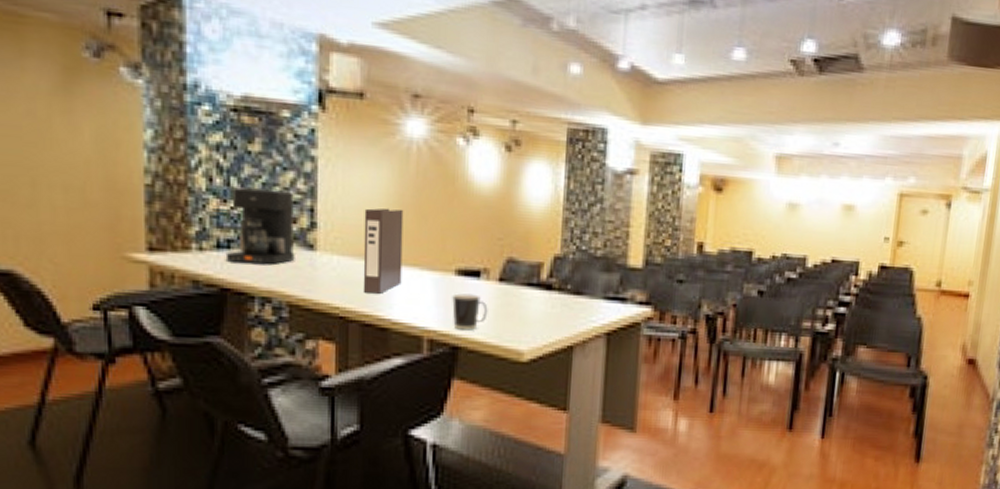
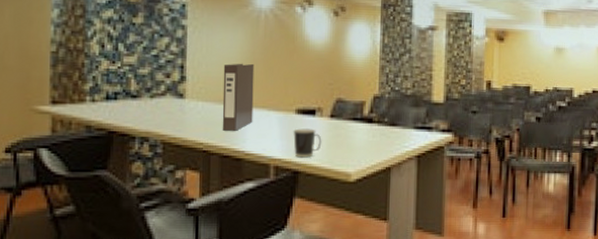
coffee maker: present [225,187,295,266] -> none [113,51,168,112]

